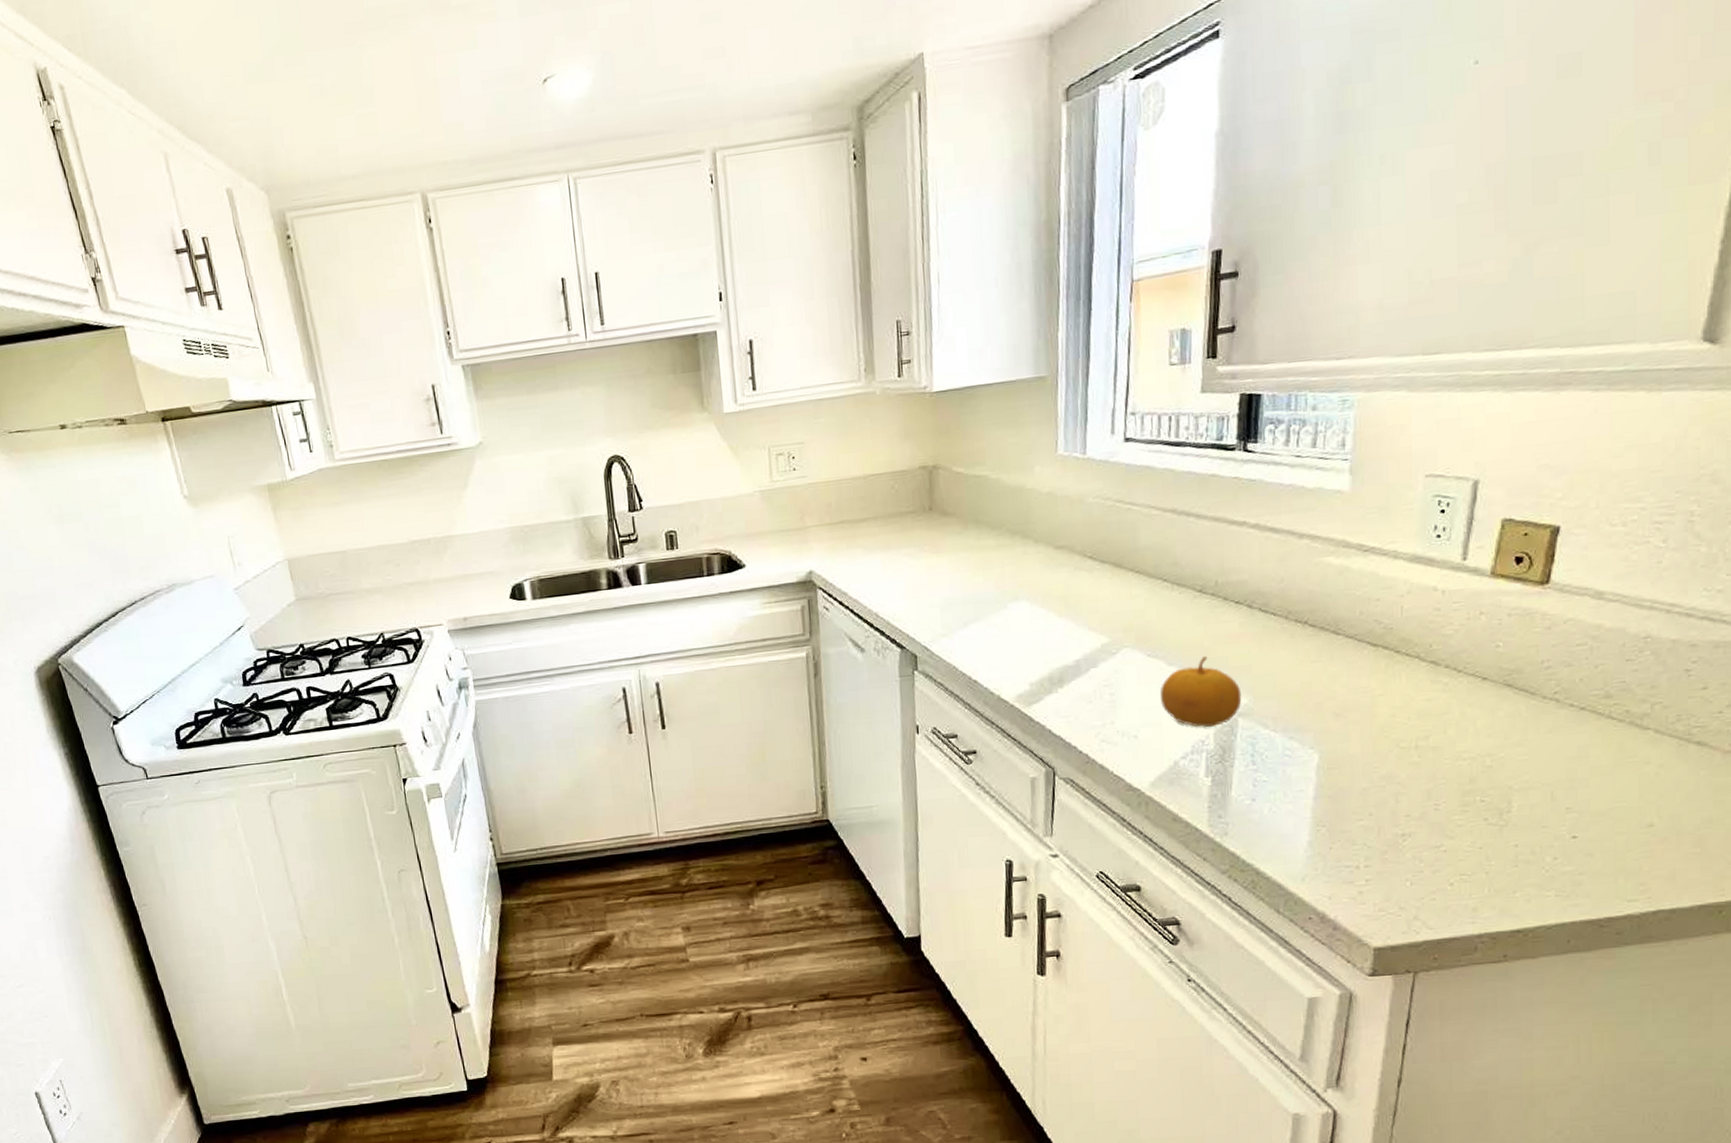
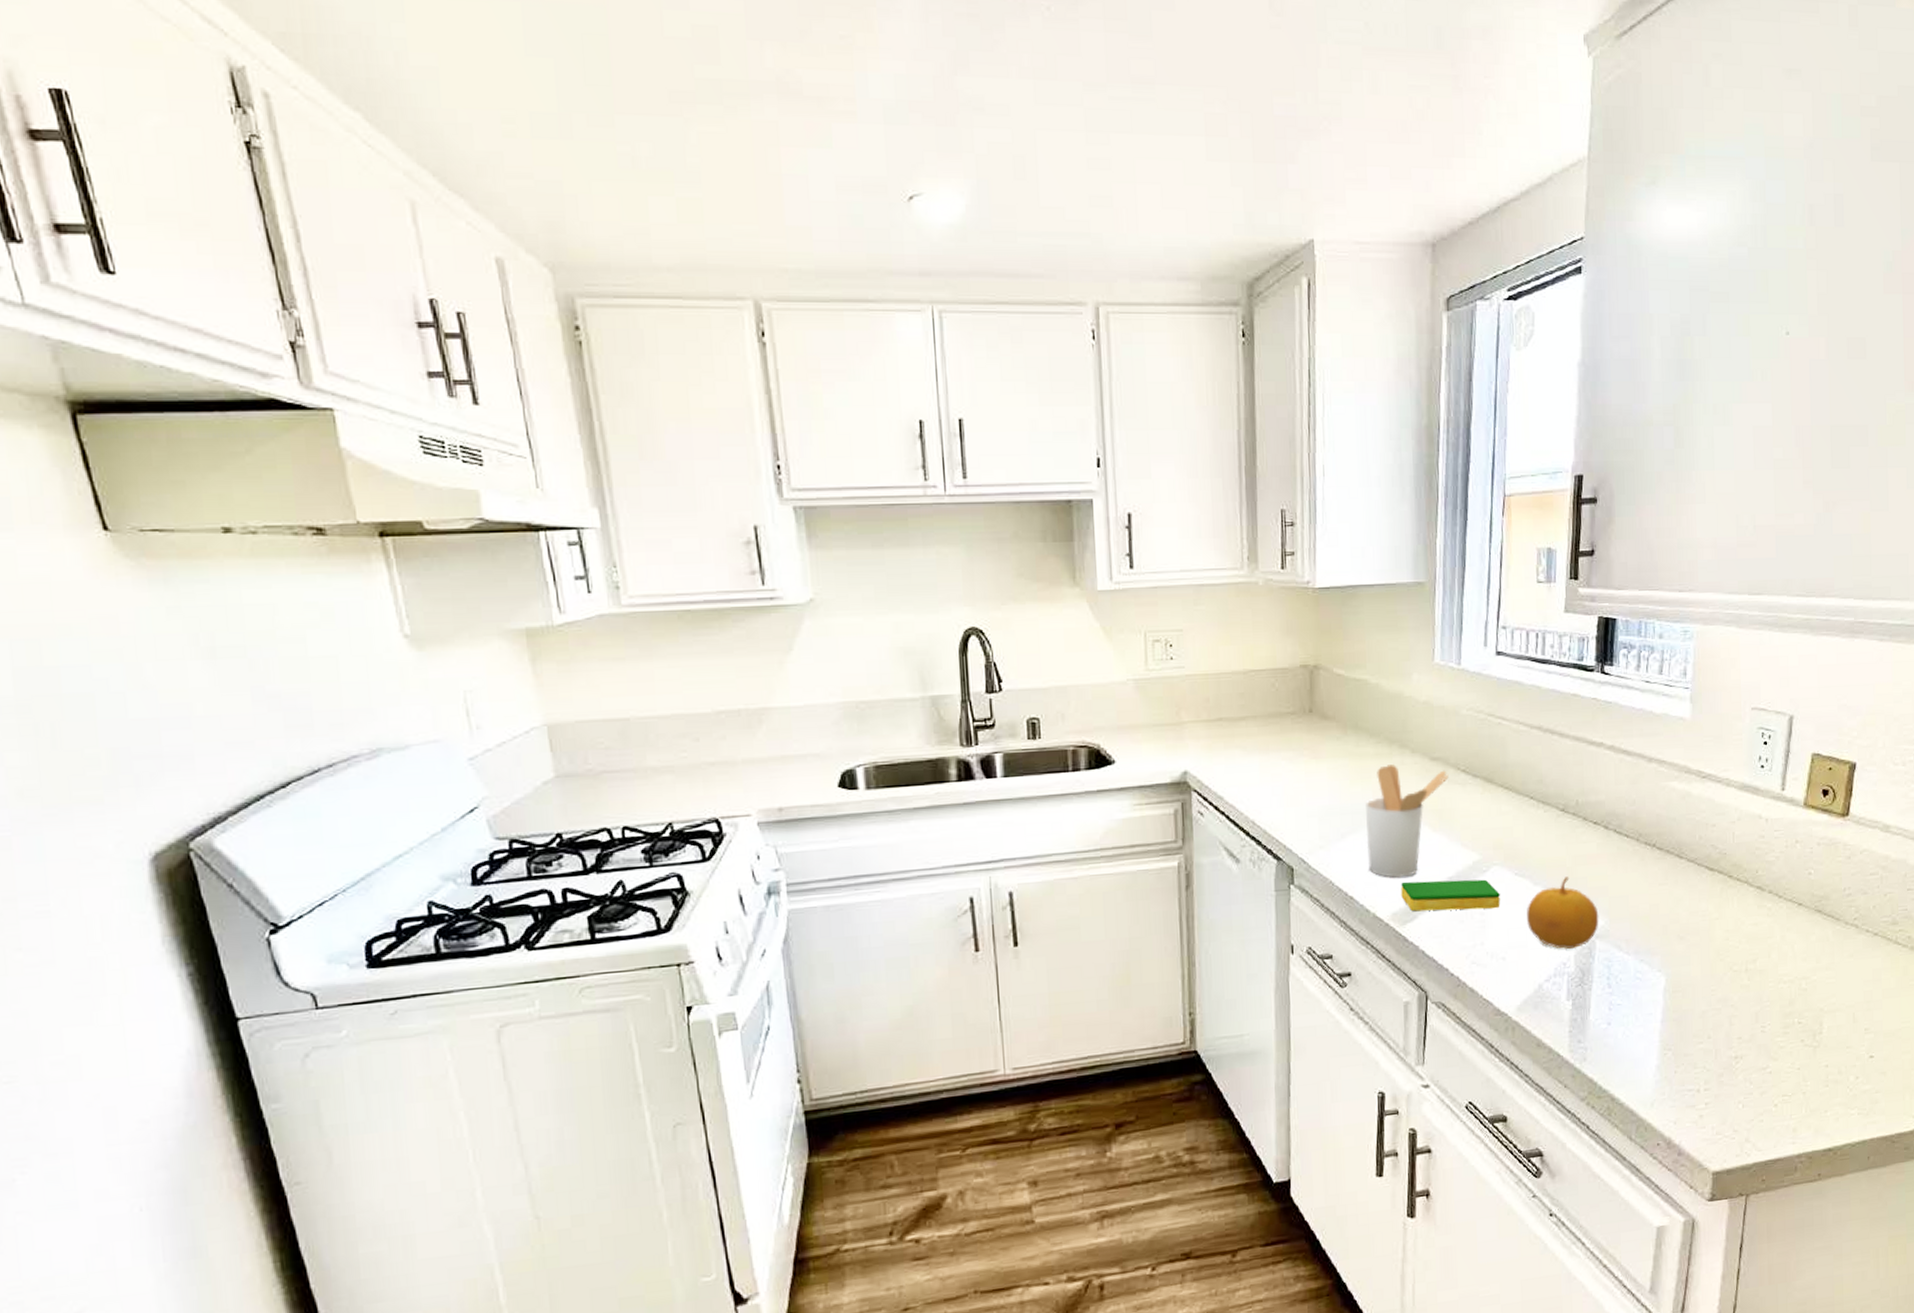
utensil holder: none [988,555,1075,662] -> present [1366,764,1449,878]
dish sponge: none [1025,661,1132,693] -> present [1401,879,1500,912]

